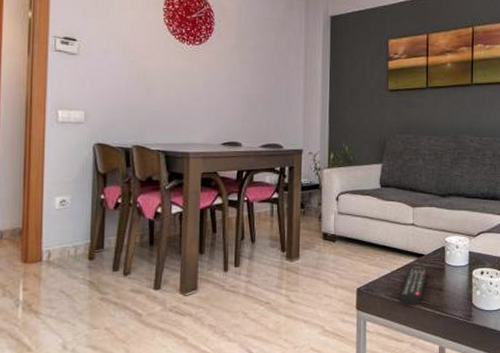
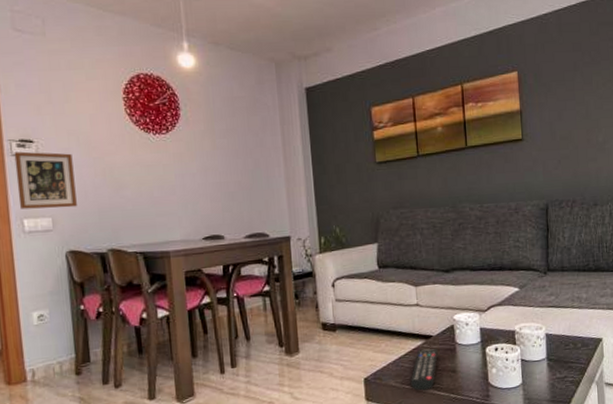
picture frame: none [56,48,111,104] -> present [14,151,77,209]

